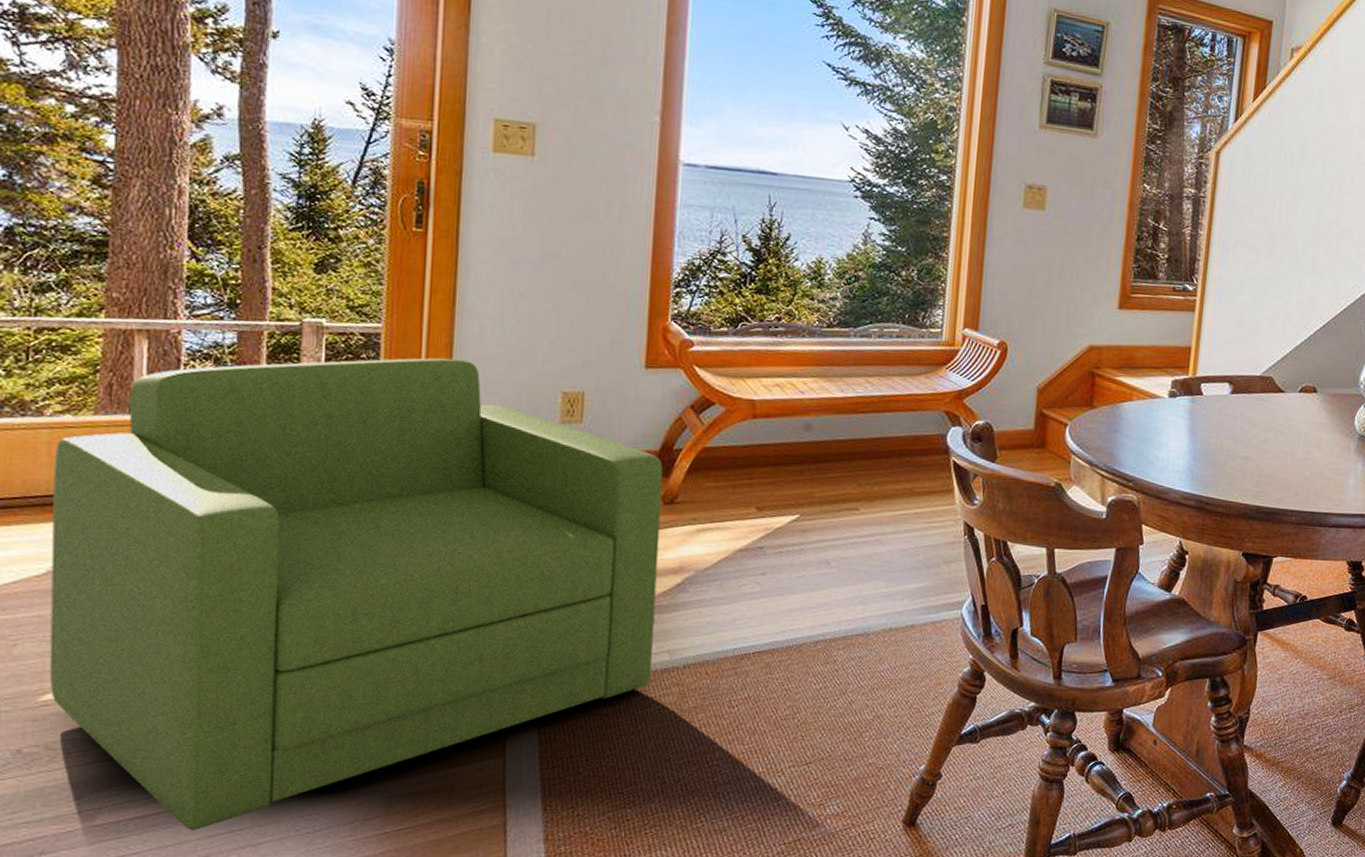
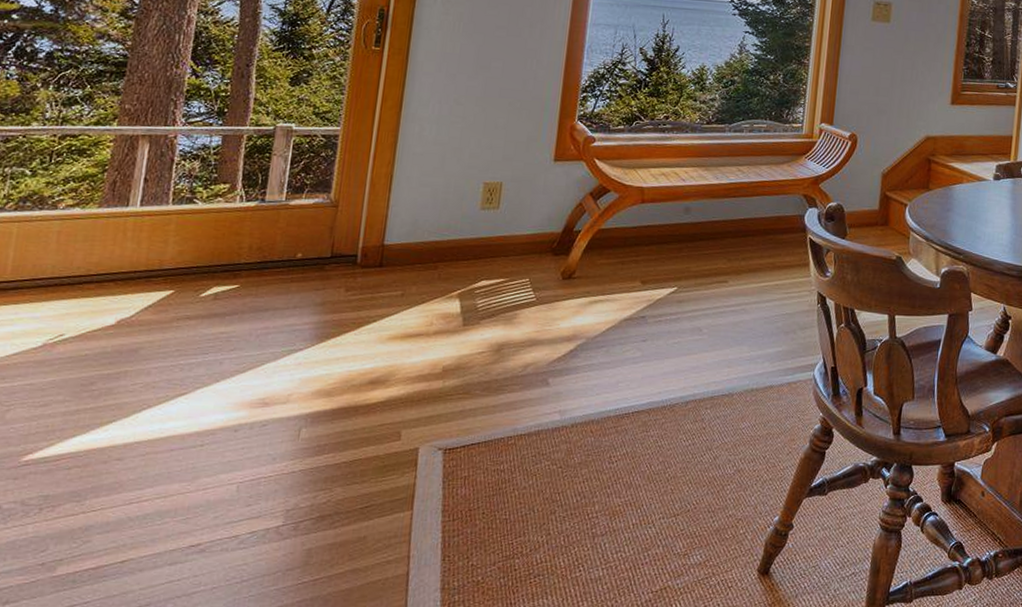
armchair: present [49,358,663,830] -> none [32,155,564,580]

